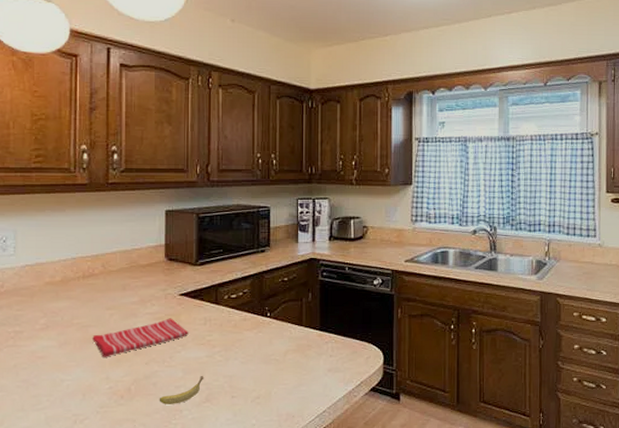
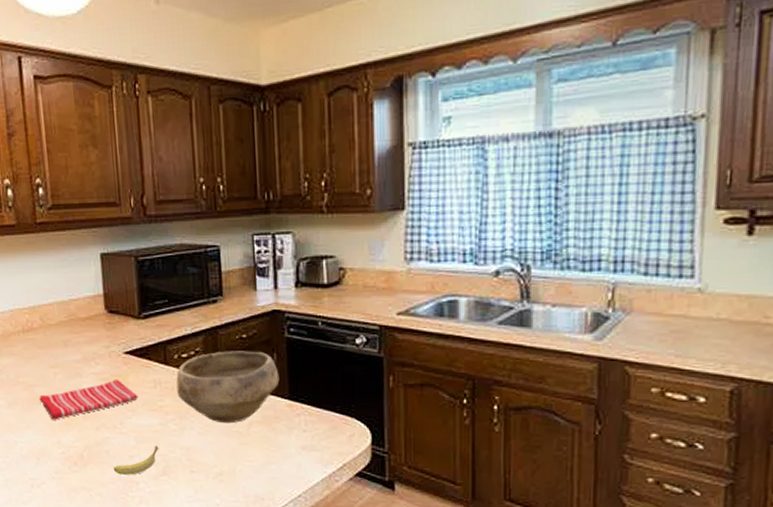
bowl: none [225,291,313,353] -> present [176,351,280,424]

